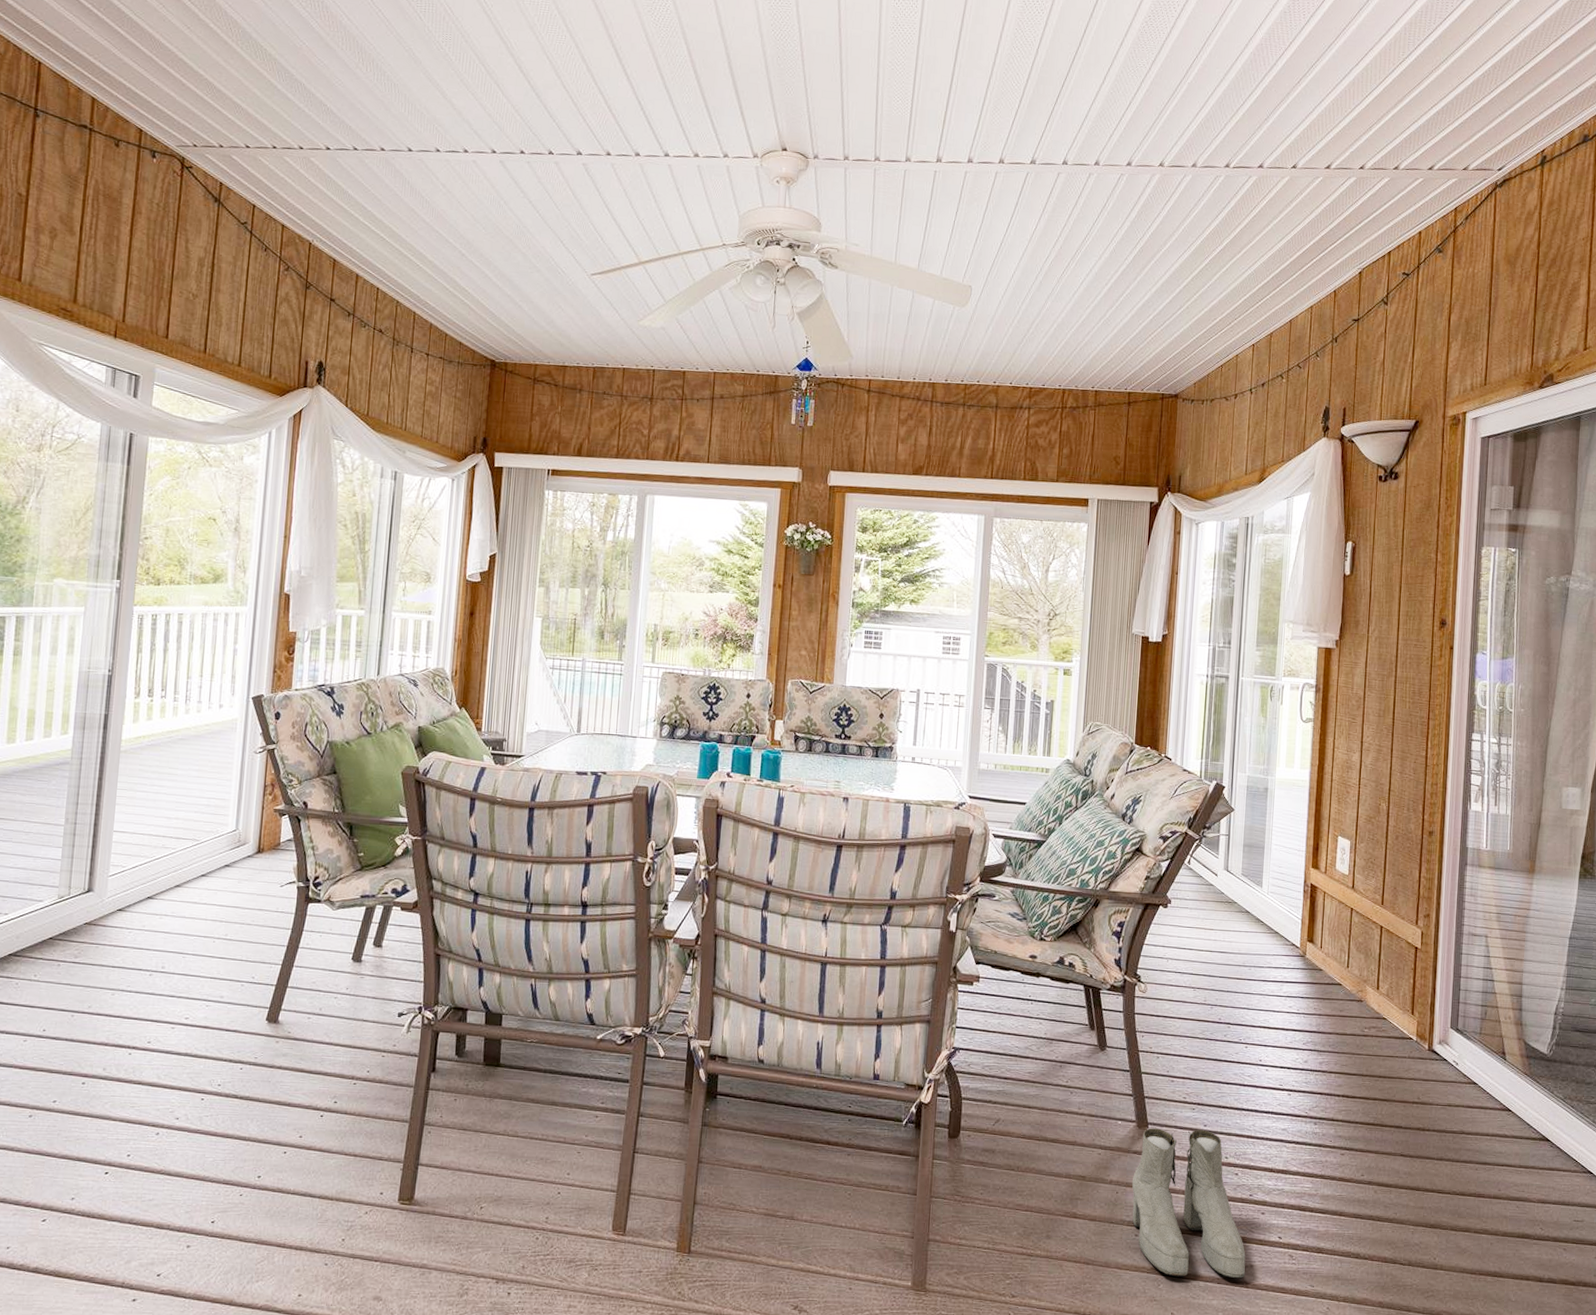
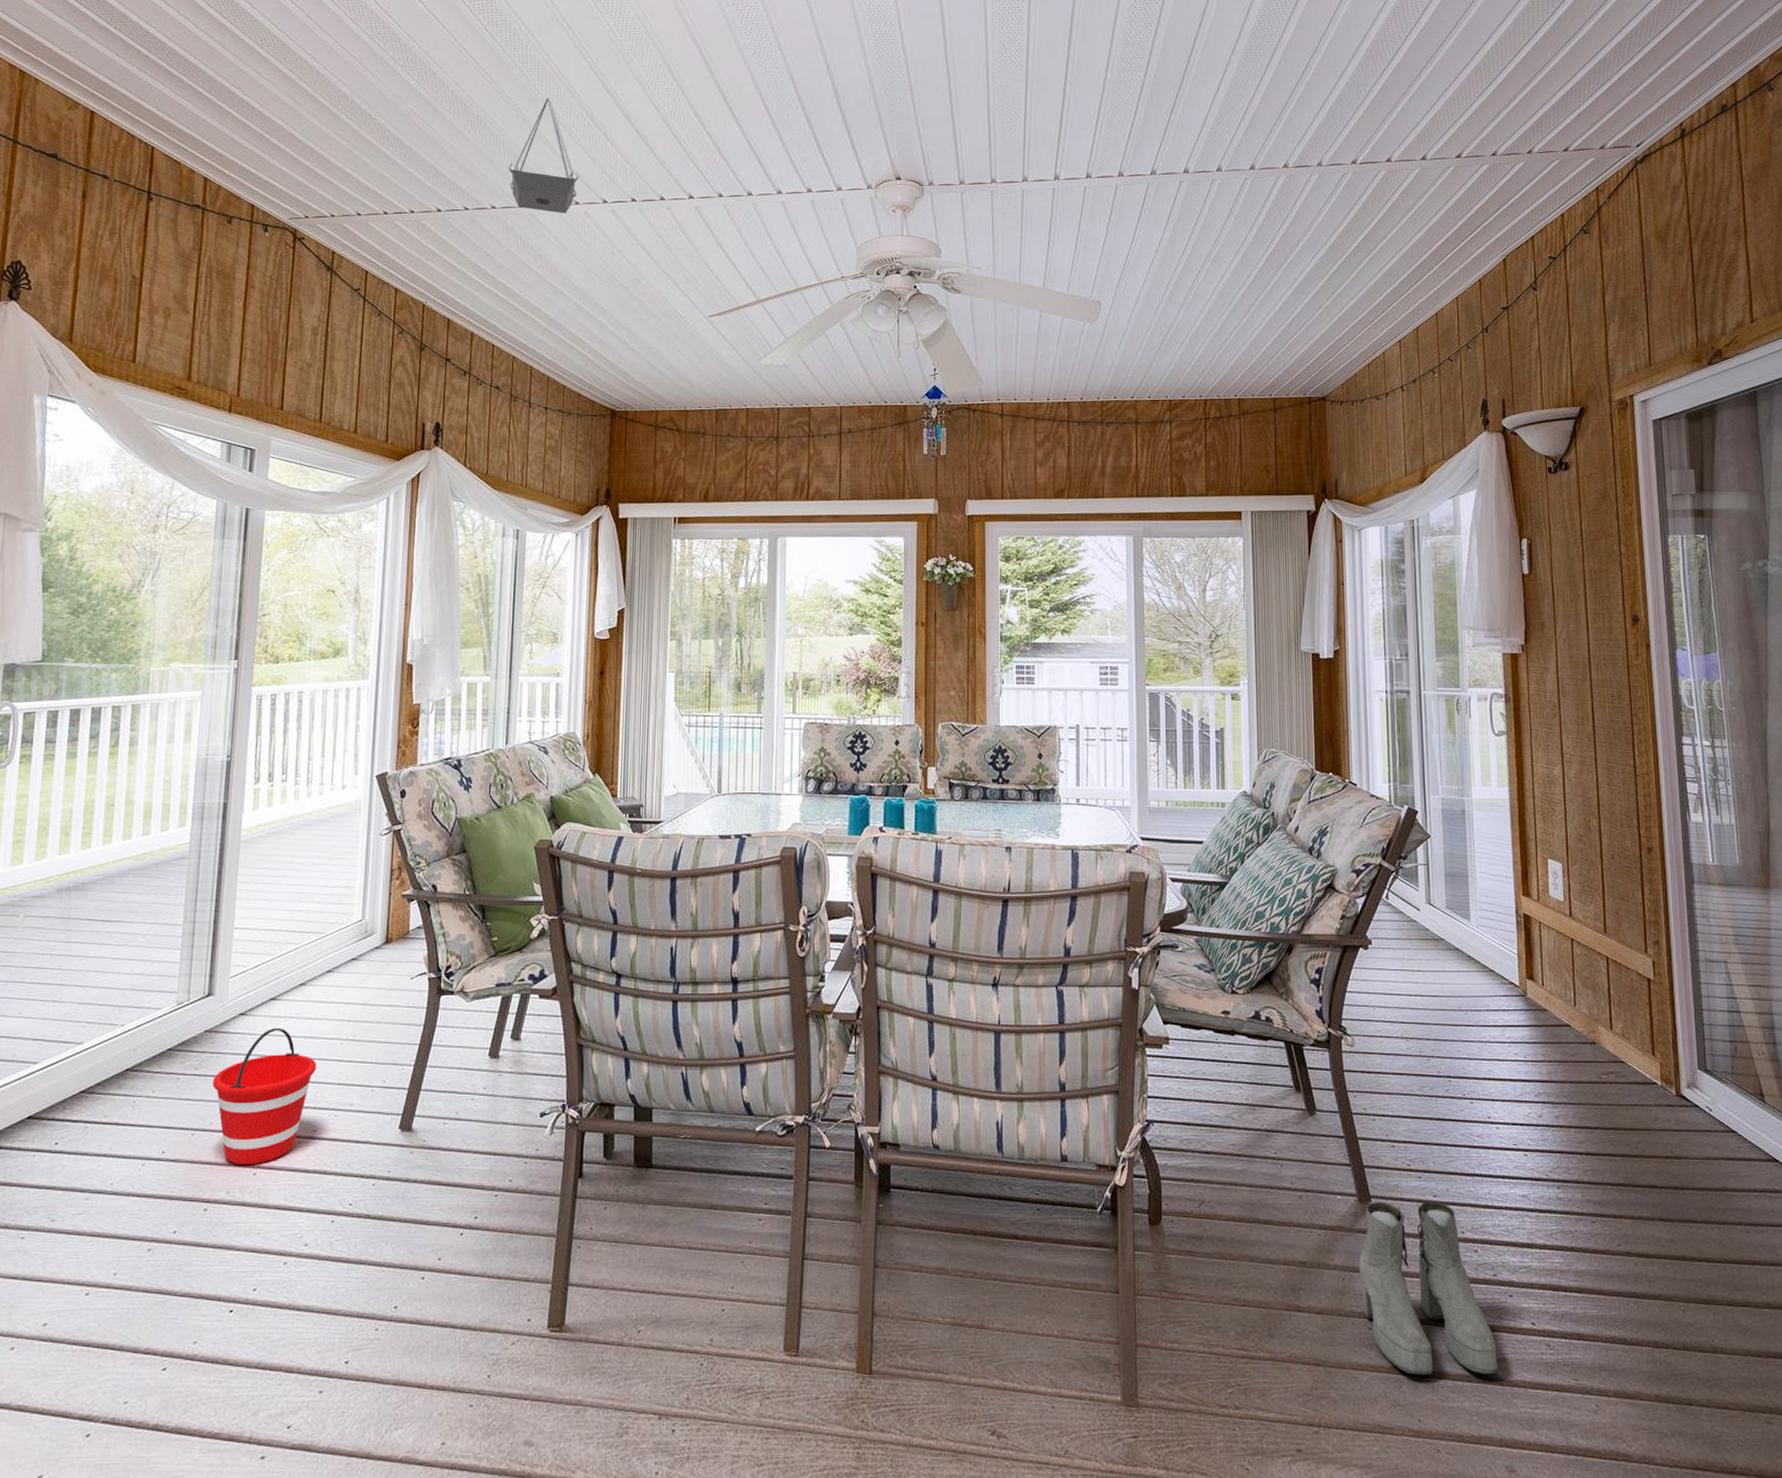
bucket: none [91,924,191,1046] -> present [212,1027,317,1166]
hanging planter: none [398,39,469,161] -> present [508,96,579,214]

